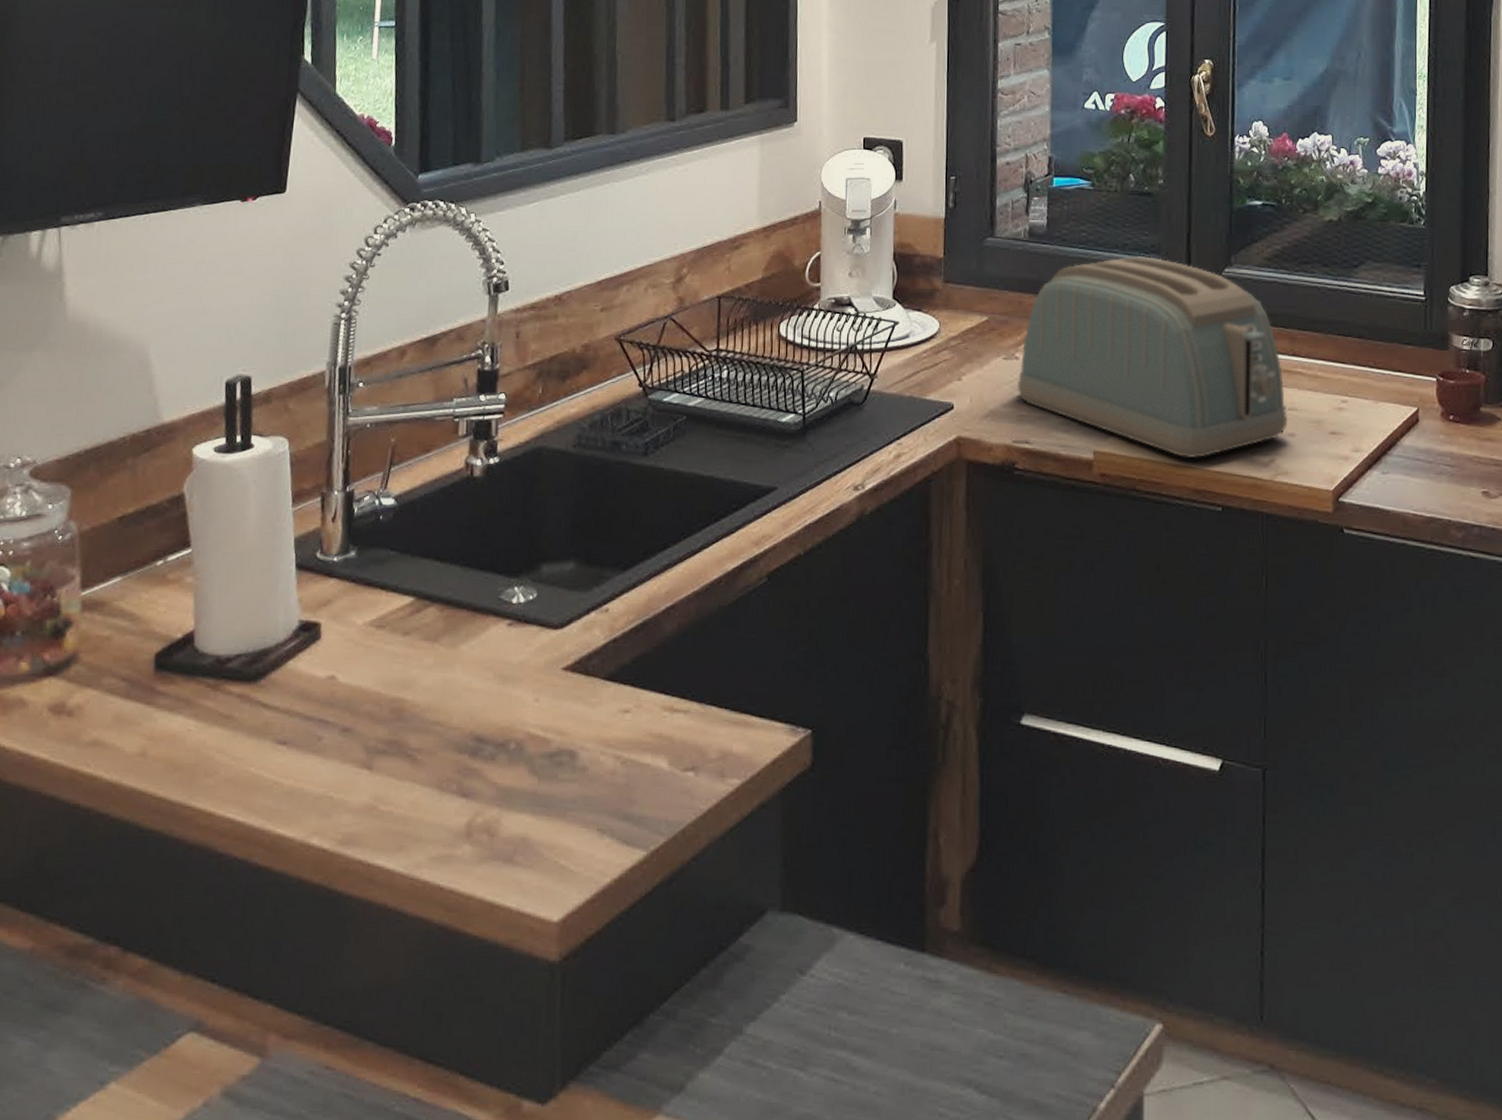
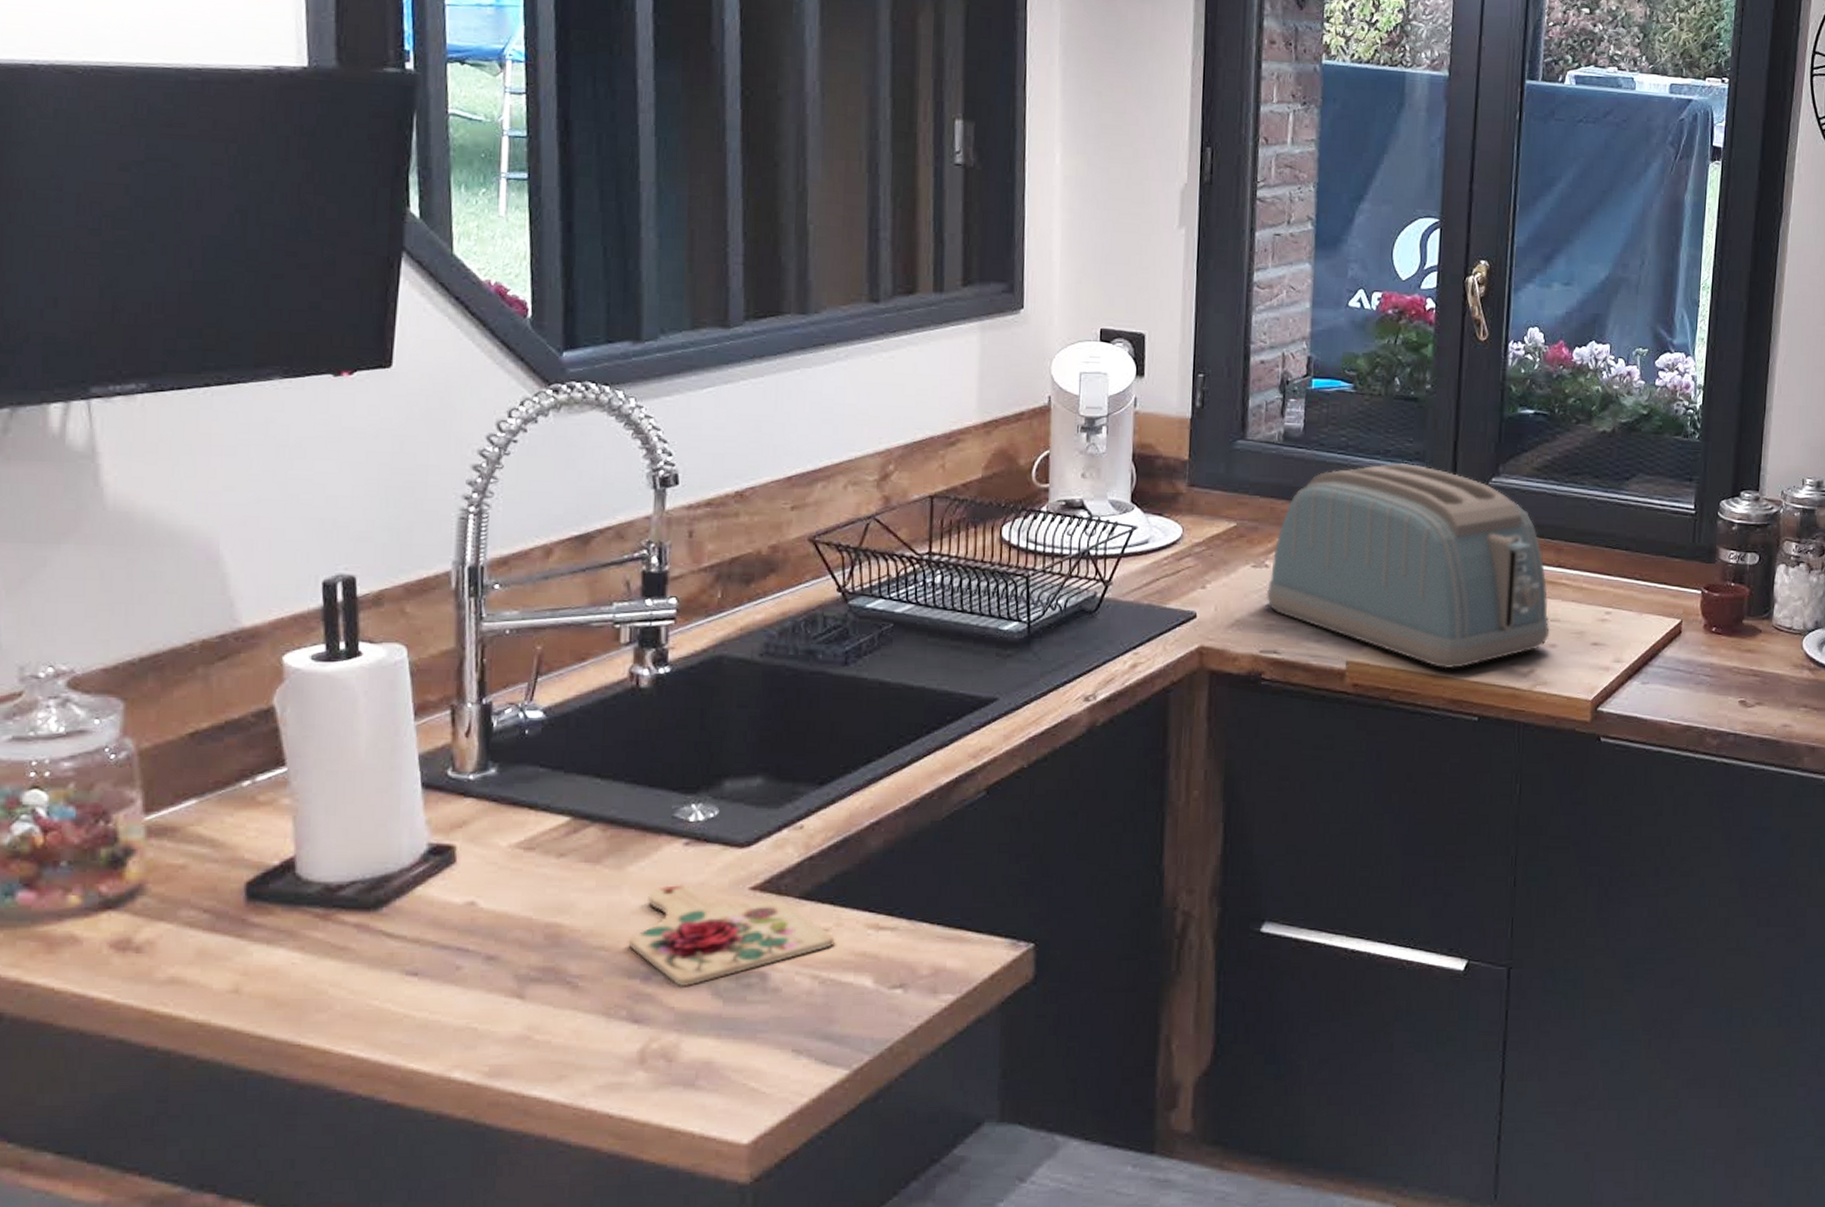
cutting board: none [459,664,635,762] -> present [628,885,835,986]

